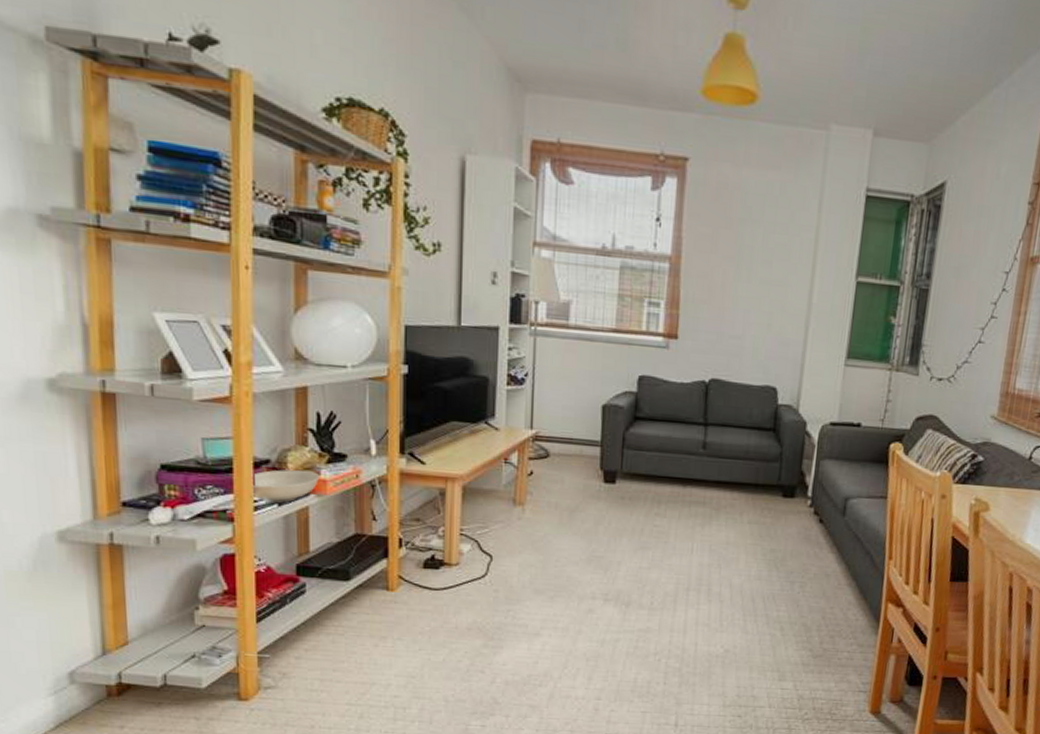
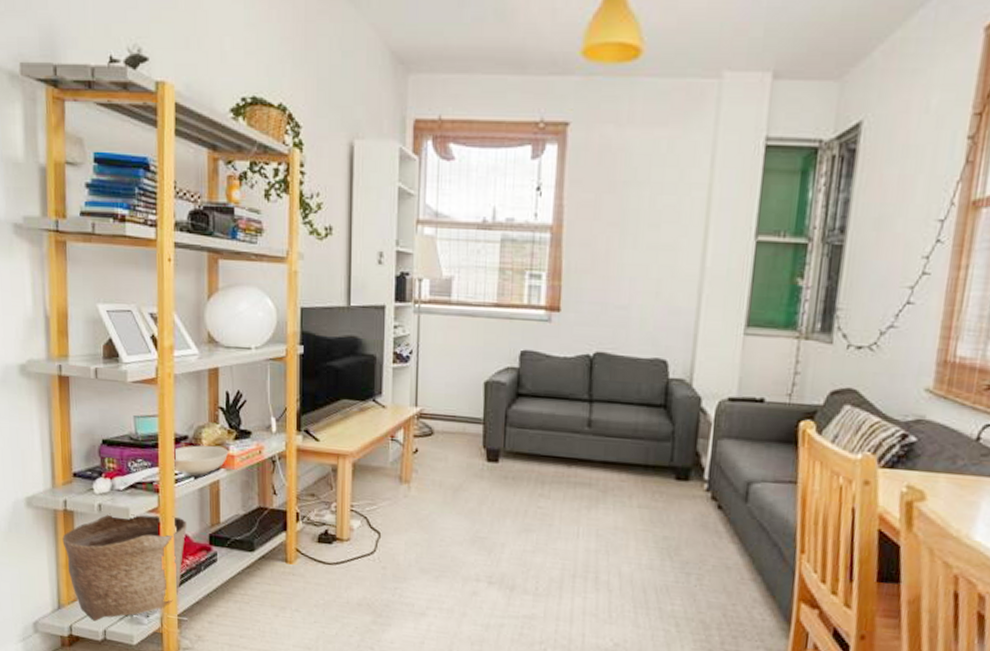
basket: none [107,546,270,666] -> present [62,513,188,622]

